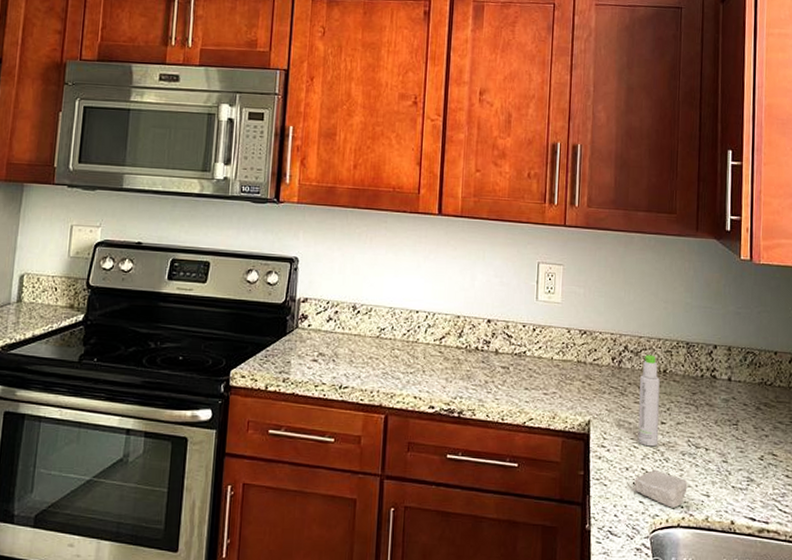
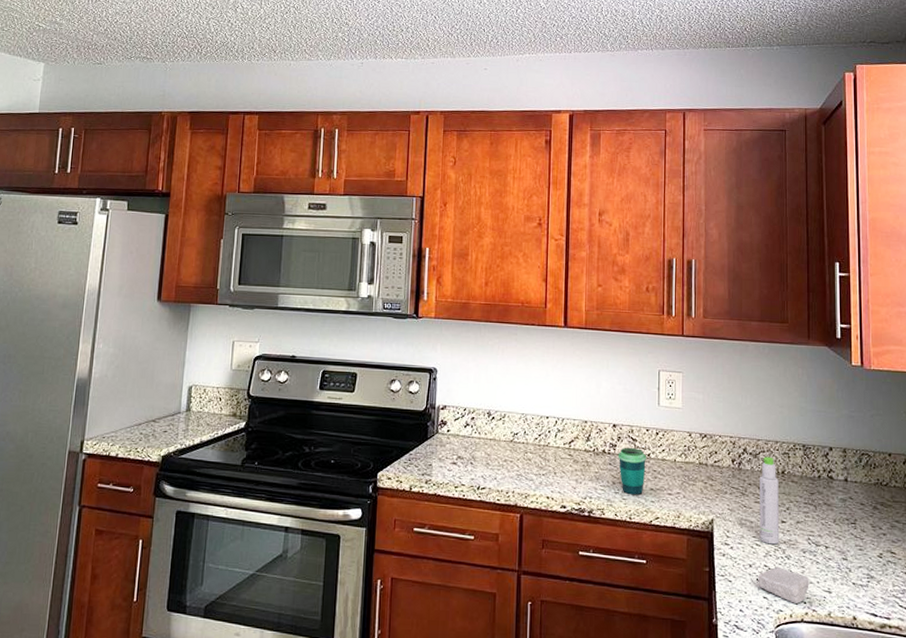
cup: none [491,344,522,395] -> present [618,447,646,495]

